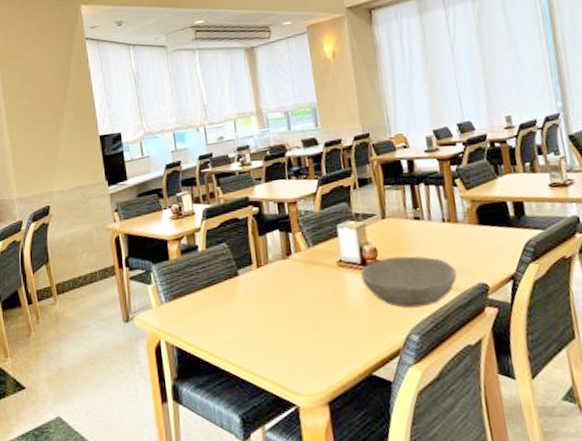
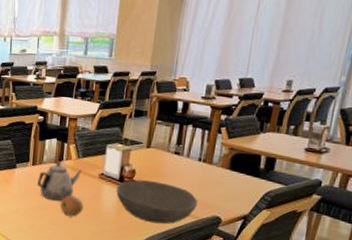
teapot: none [267,257,317,307] -> present [37,162,82,201]
apple: none [299,295,329,322] -> present [60,195,84,217]

